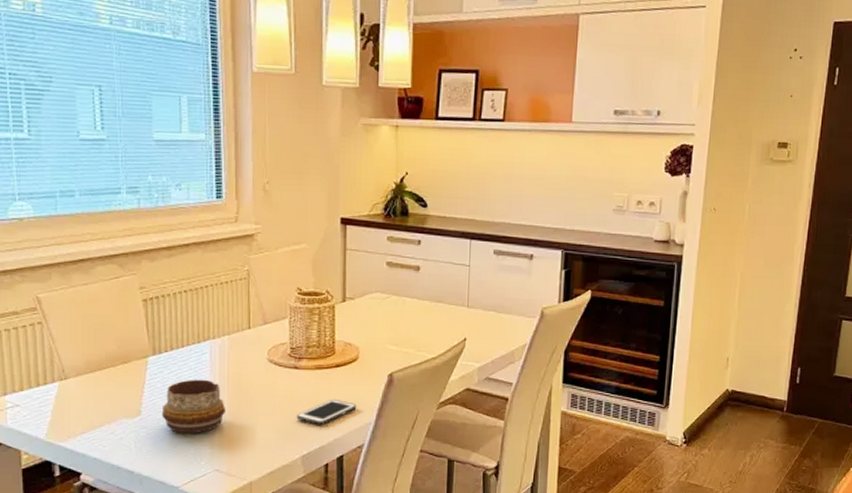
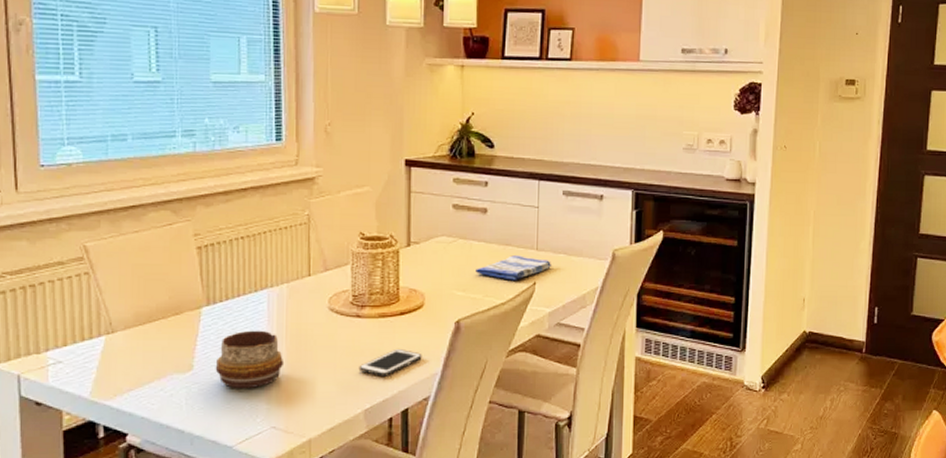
dish towel: none [408,312,483,336] -> present [476,255,553,281]

